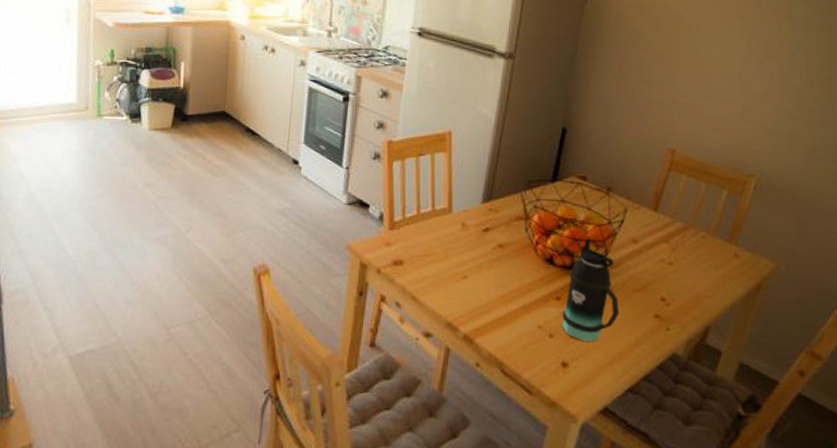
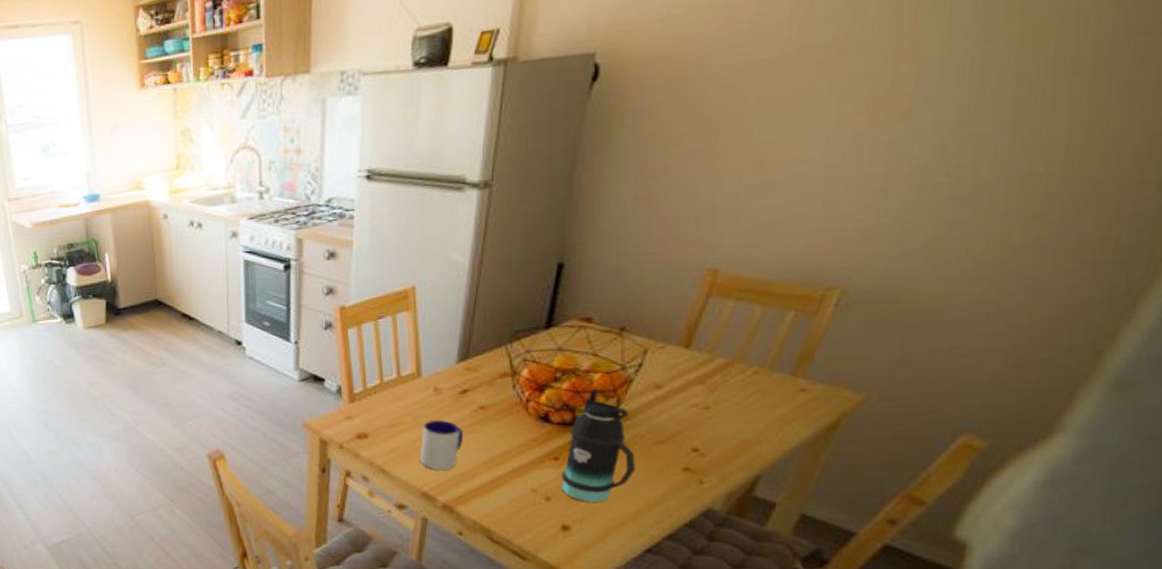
mug: none [446,254,485,302] -> present [420,420,464,471]

